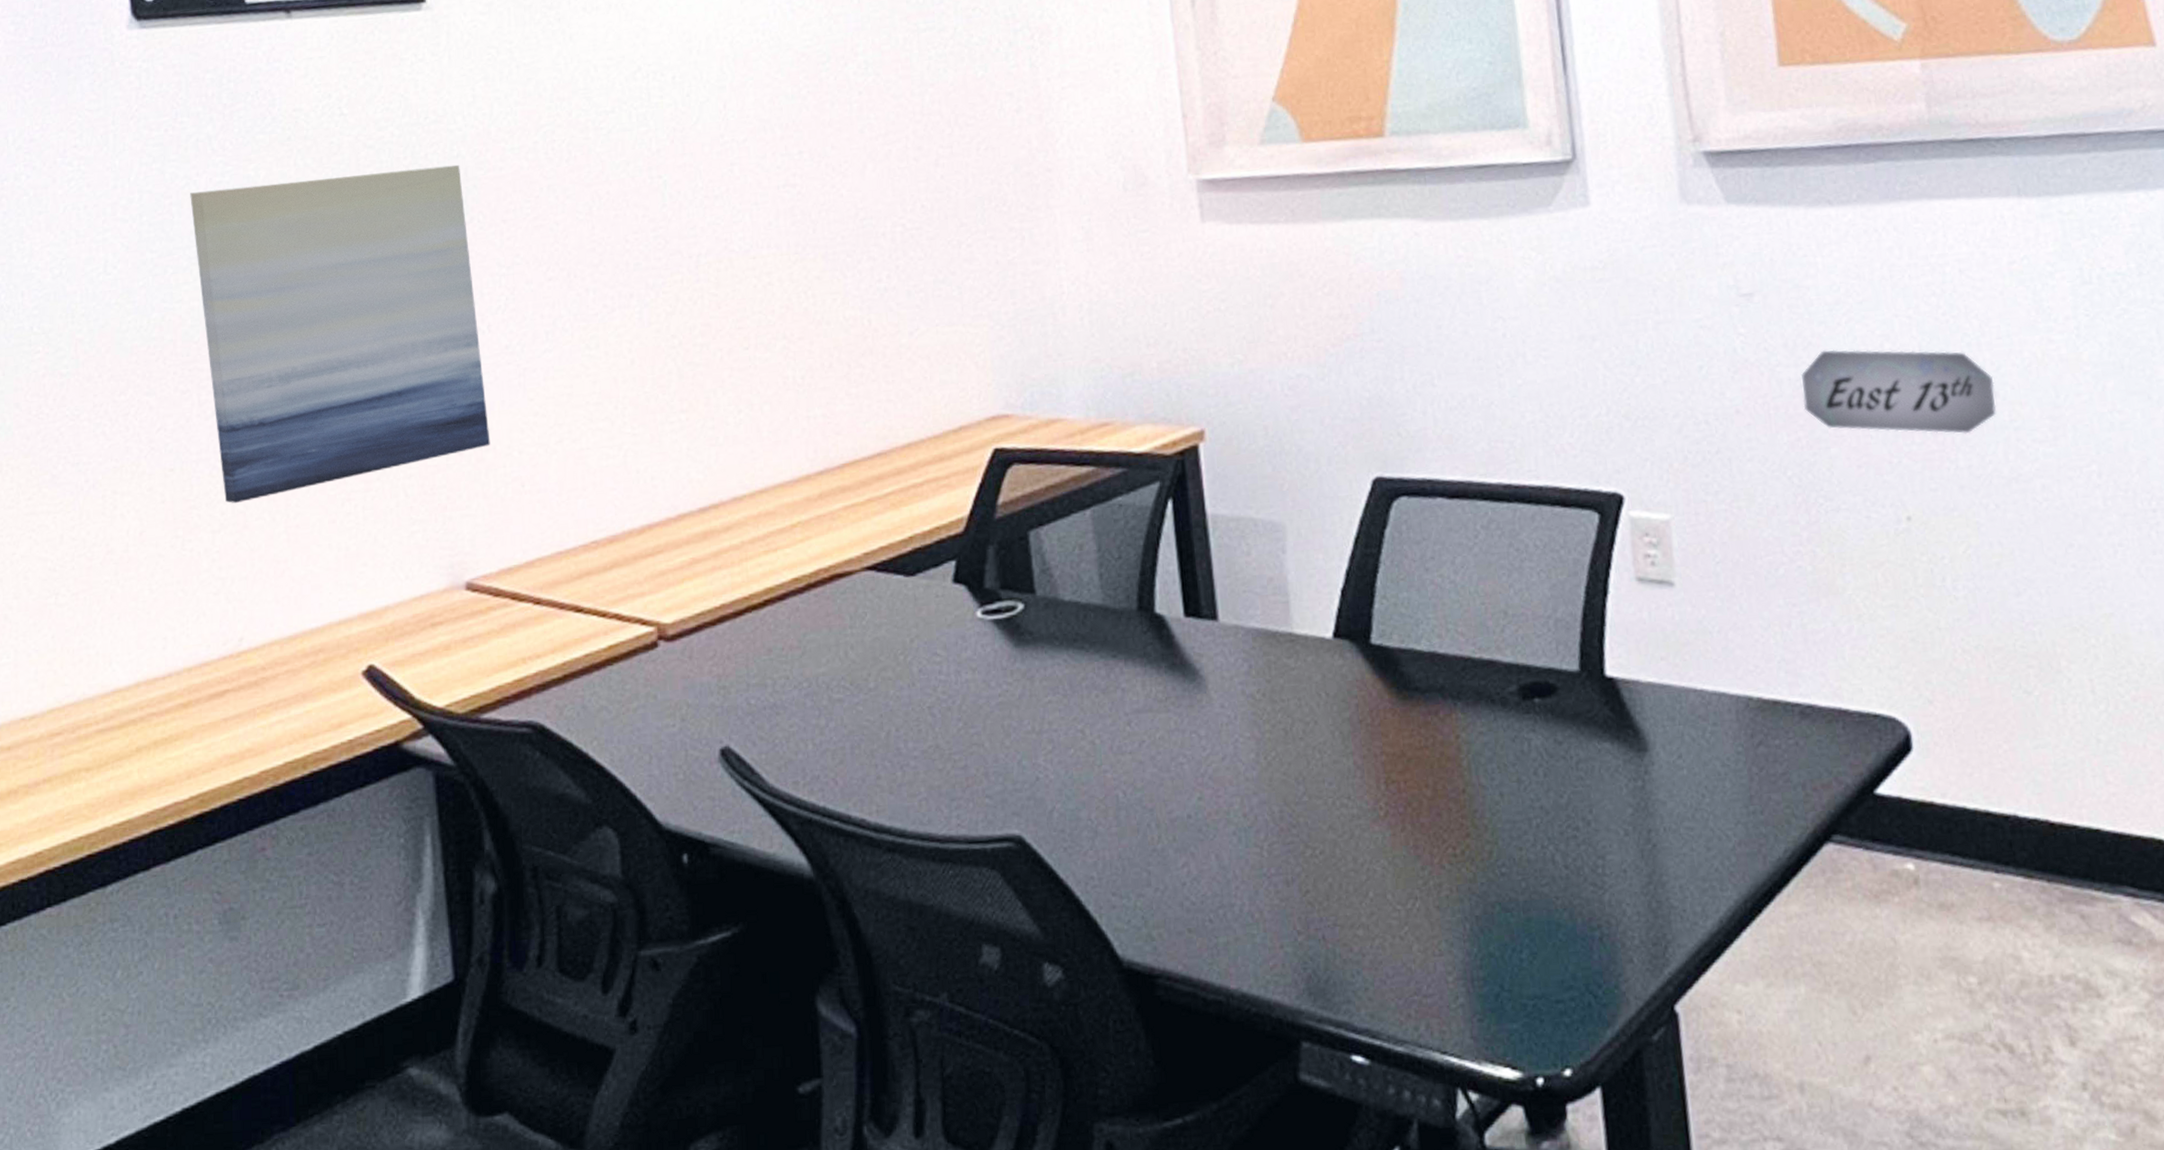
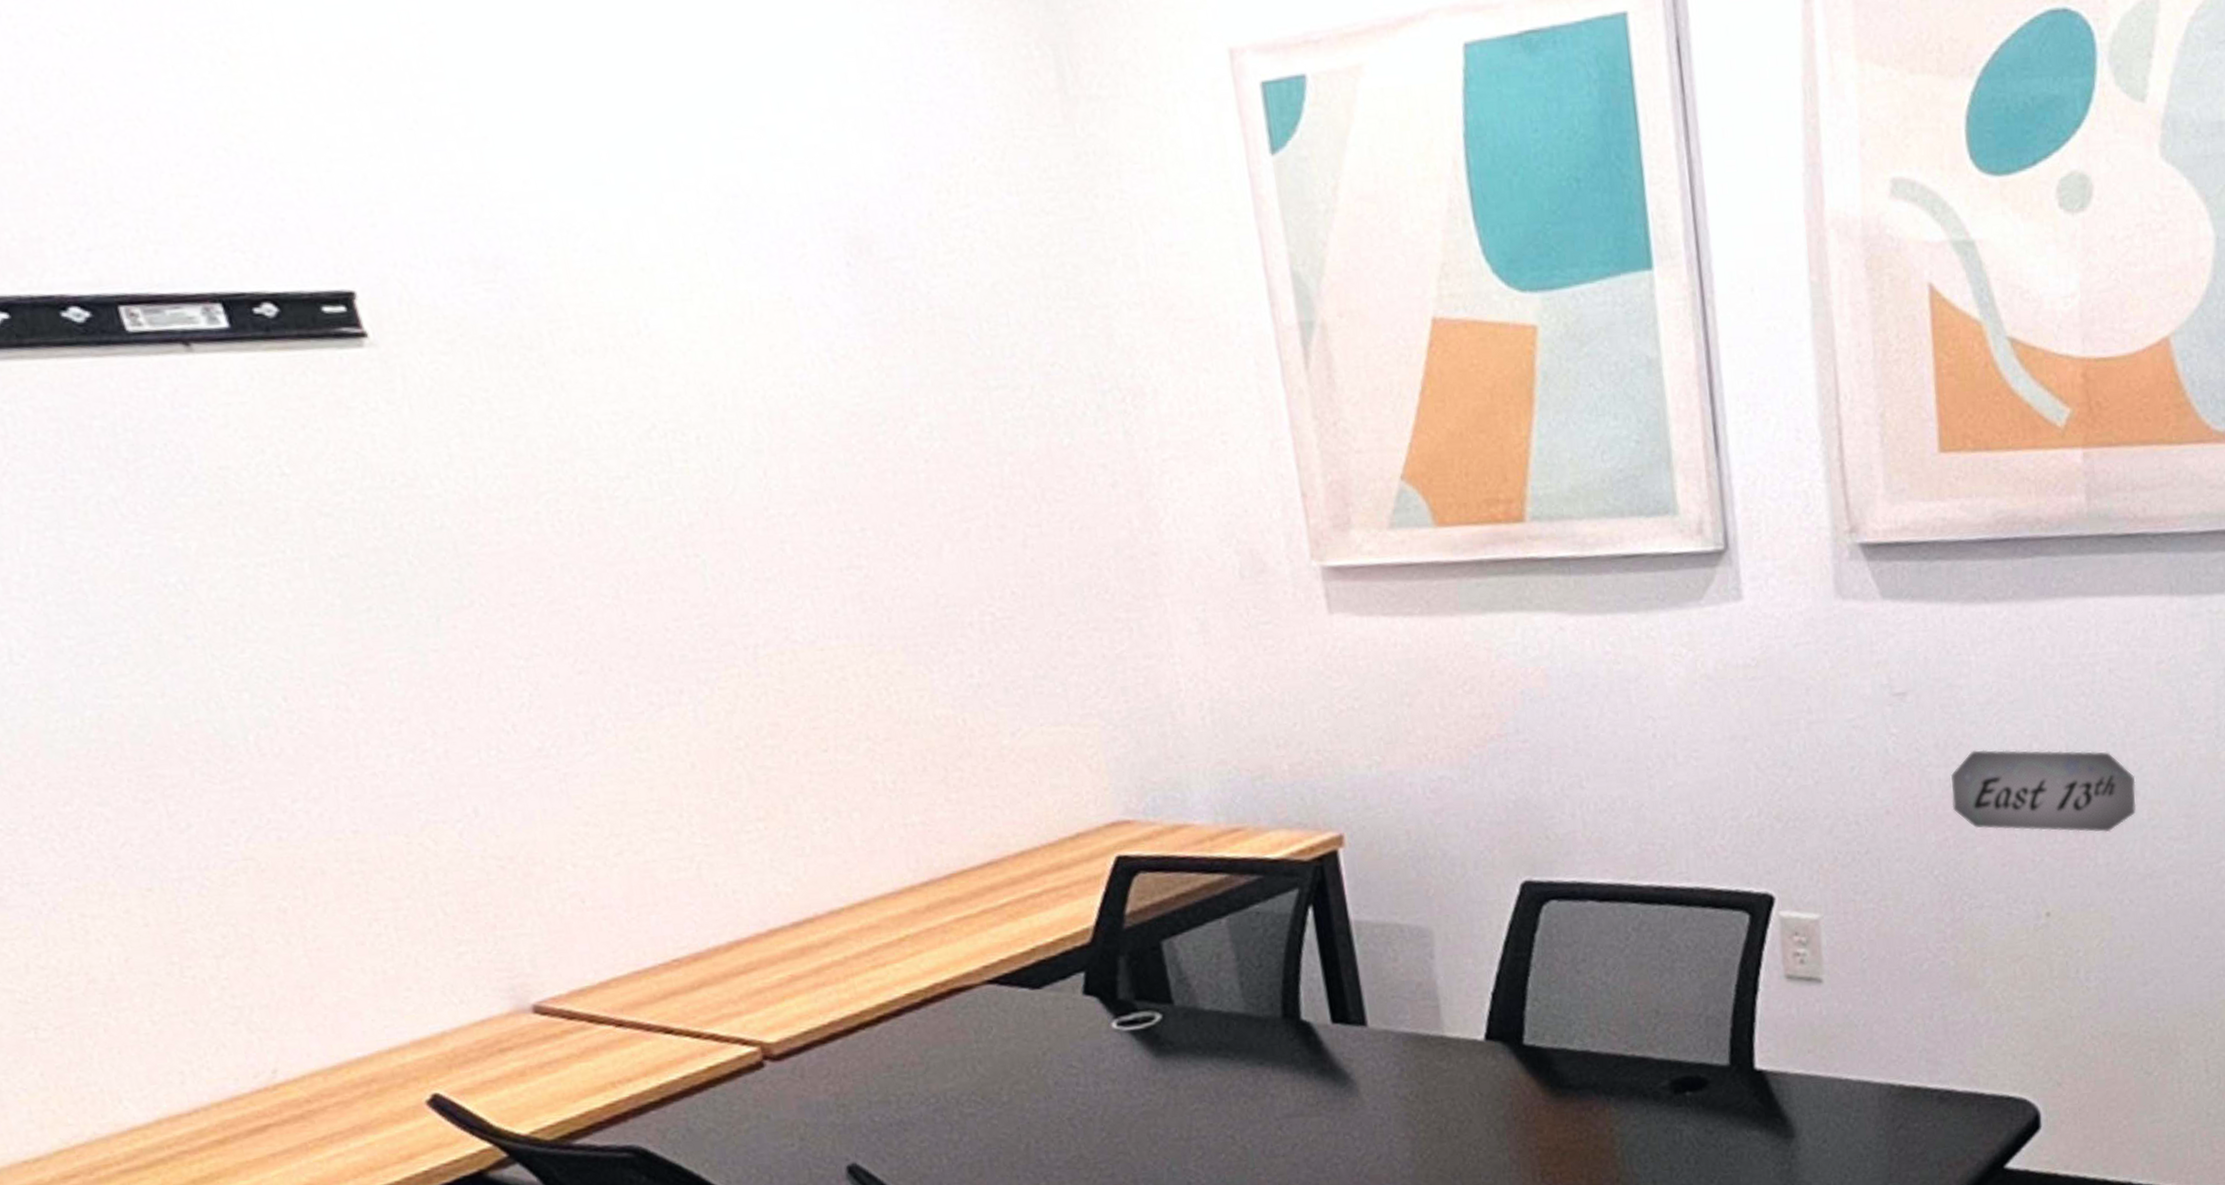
wall art: present [190,164,491,503] -> none [103,537,537,926]

